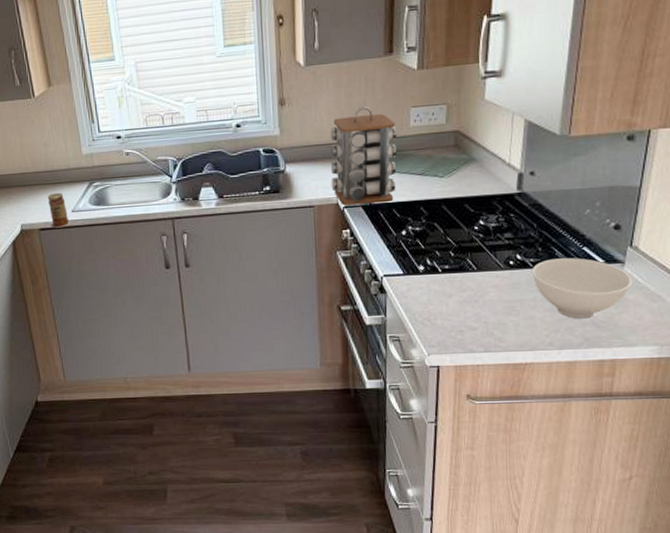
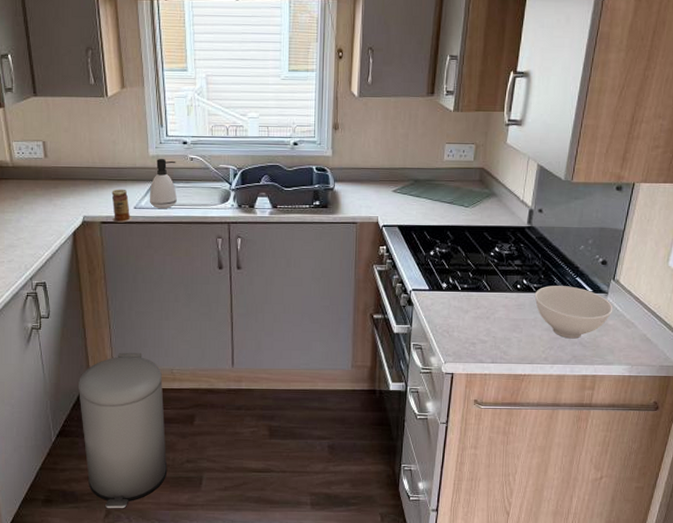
pedal bin: none [30,362,130,525] -> present [77,352,168,510]
soap dispenser: none [86,156,116,211] -> present [149,158,177,209]
spice rack: present [330,106,397,206] -> none [373,138,433,225]

